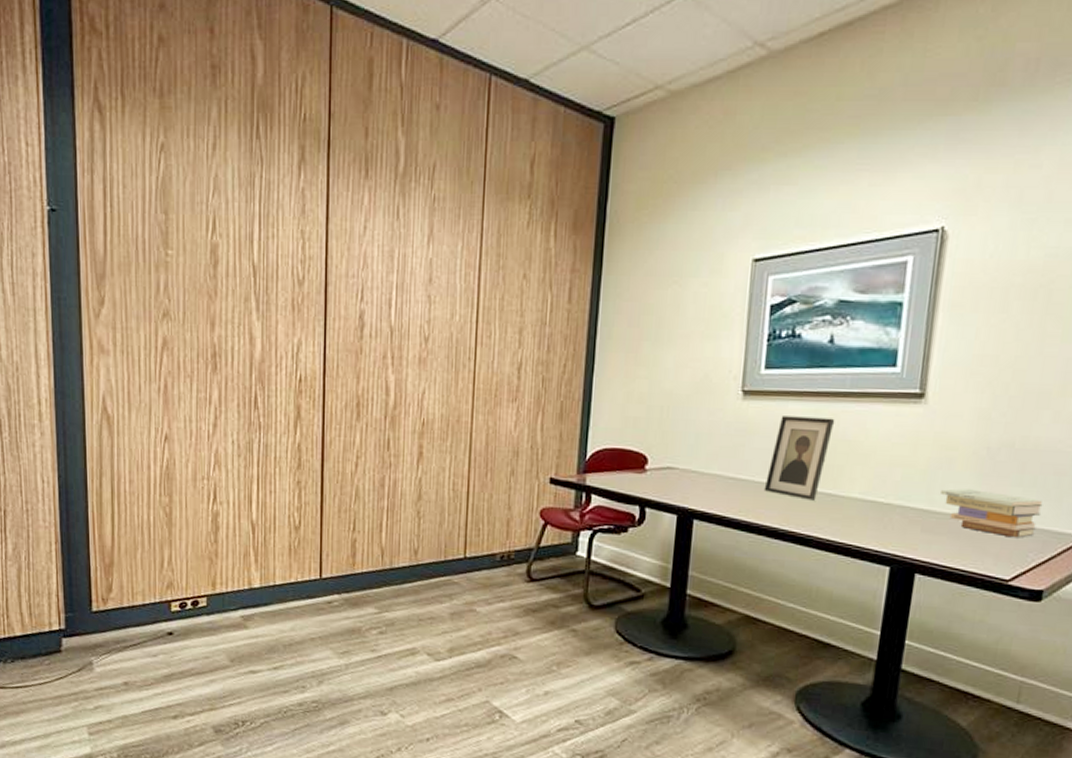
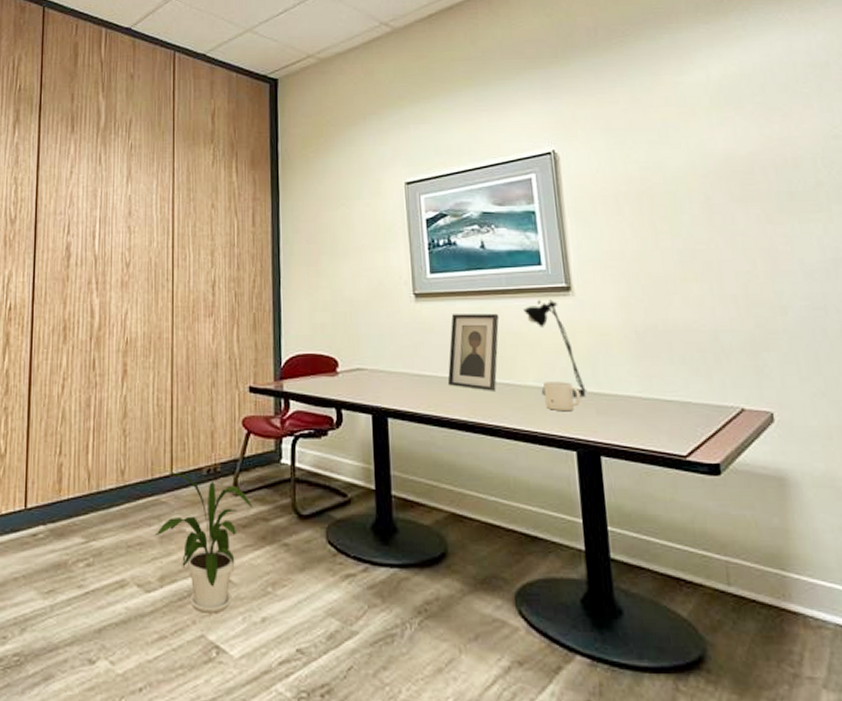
house plant: none [445,555,545,684] -> present [154,472,253,613]
desk lamp: none [864,406,917,514] -> present [523,300,588,398]
mug: none [867,495,909,527] -> present [543,382,581,412]
books: present [941,489,1043,538] -> none [605,370,698,414]

